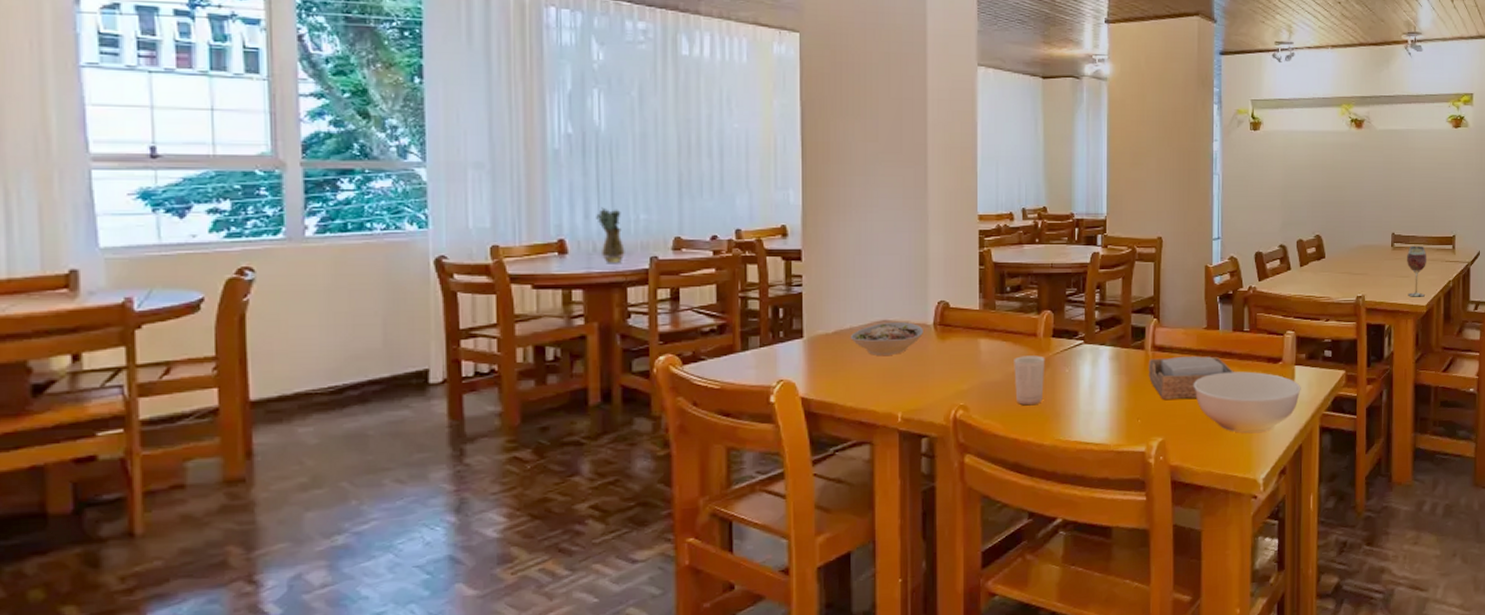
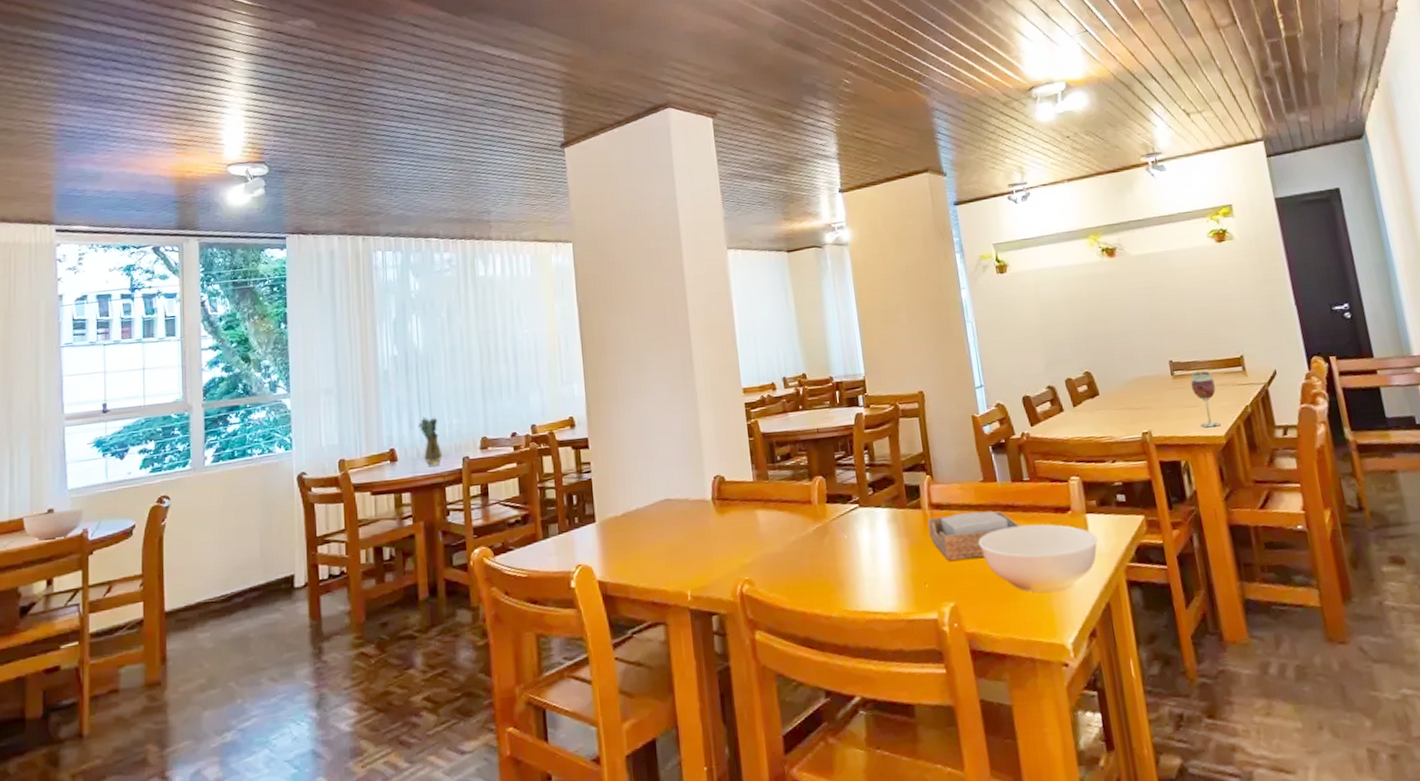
bowl: none [30,273,127,307] -> present [23,508,85,541]
salad: present [850,322,923,356] -> none [637,499,703,535]
cup: present [1014,355,1045,406] -> none [792,523,825,576]

